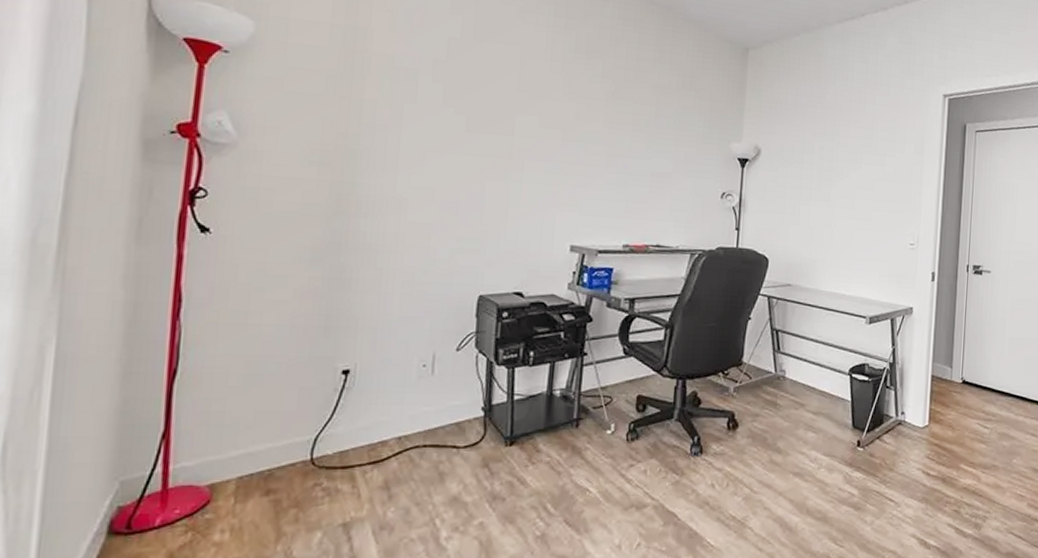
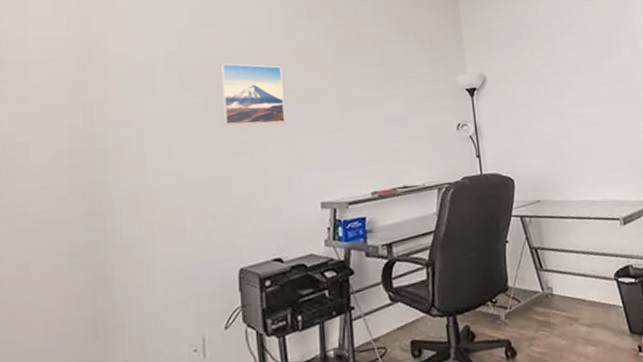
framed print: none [483,84,552,158] -> present [220,63,286,126]

